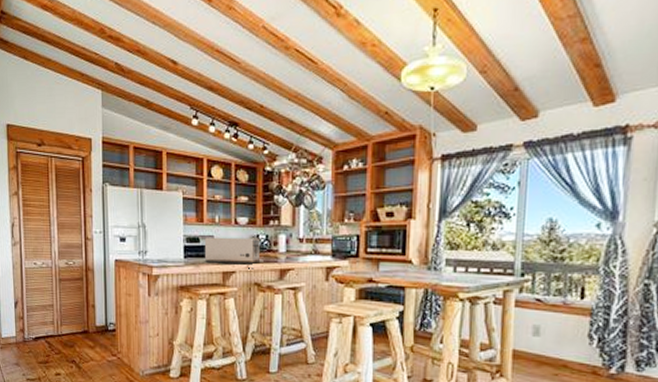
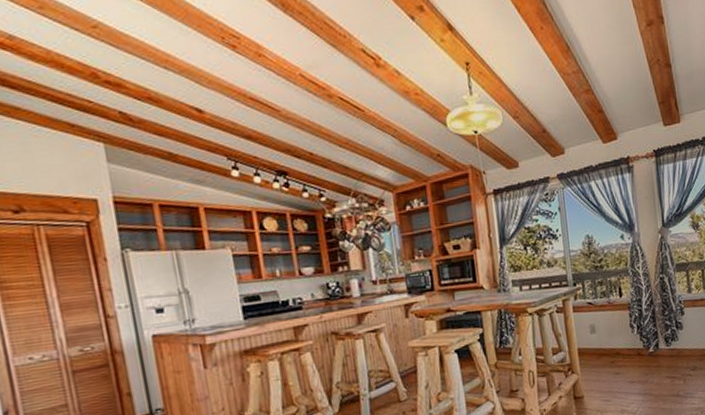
toaster: present [204,237,260,265] -> none [266,286,334,321]

